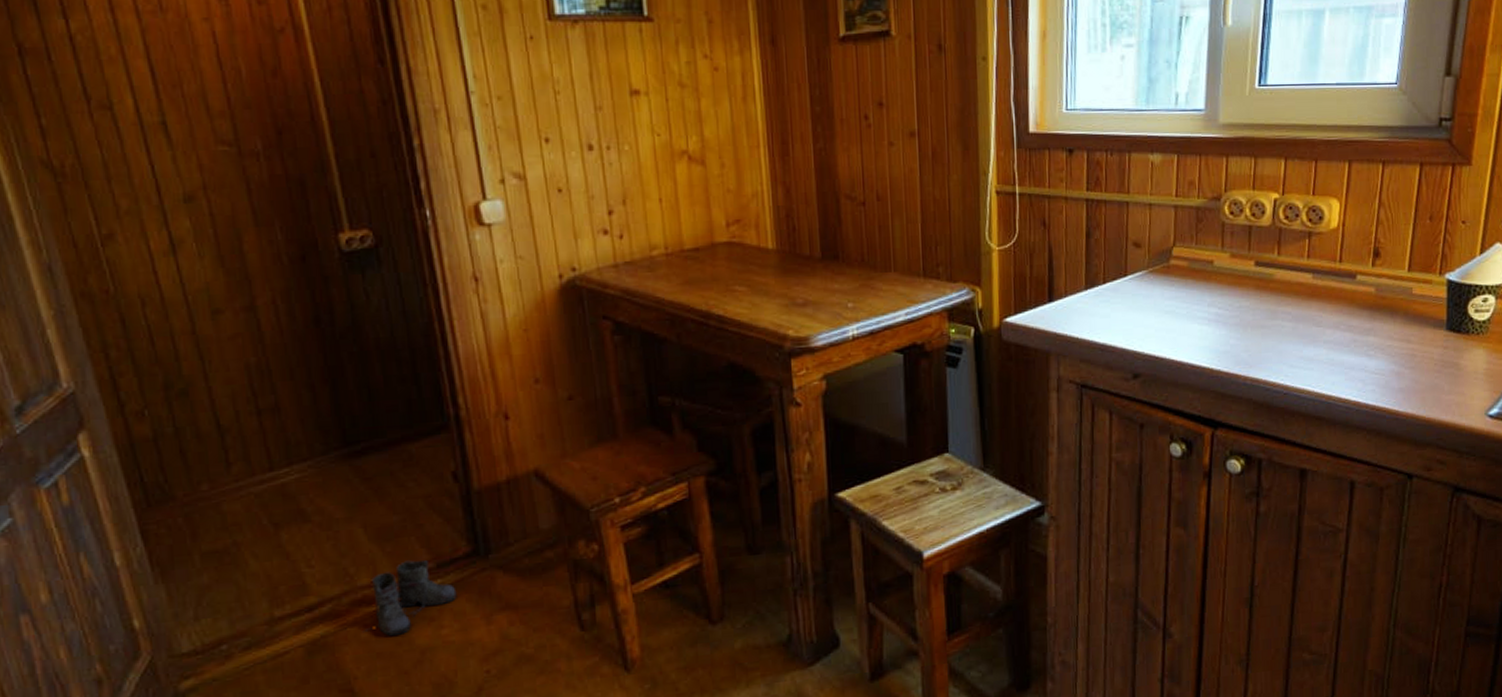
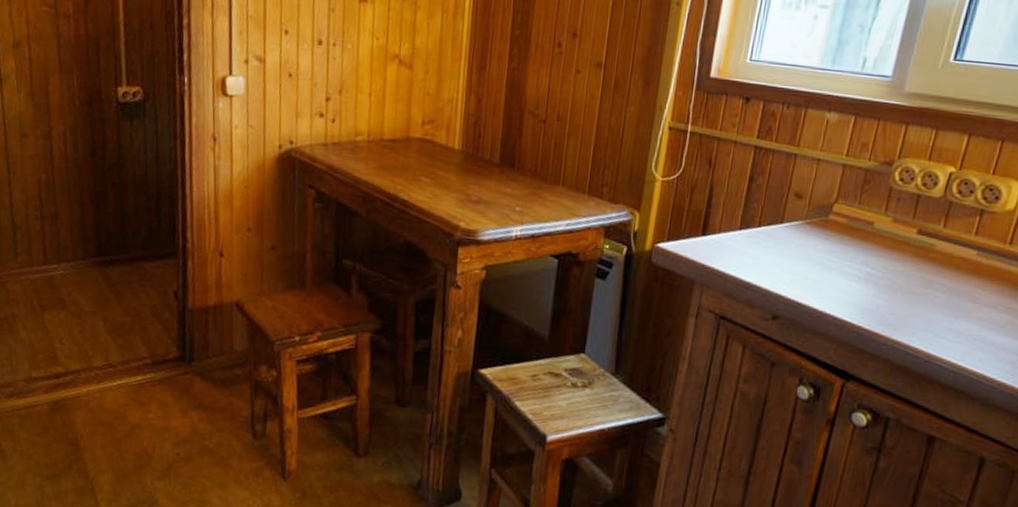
boots: present [366,560,457,636] -> none [94,354,164,411]

